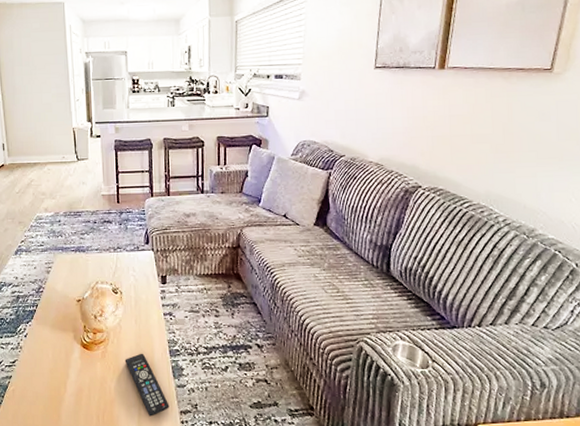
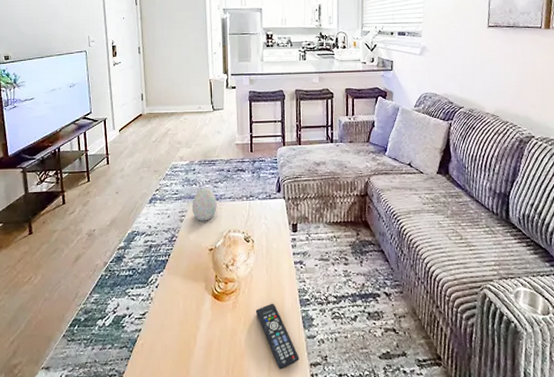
decorative egg: none [58,239,84,273] -> present [192,188,217,221]

